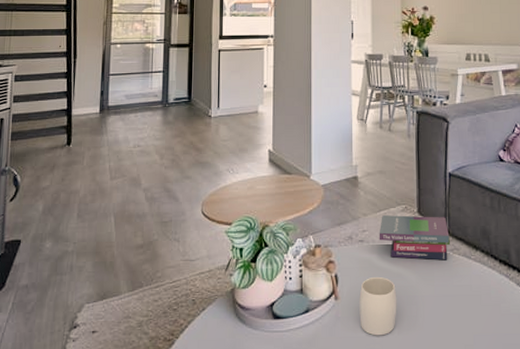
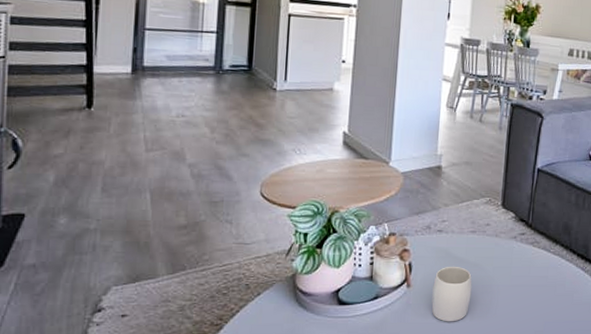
books: present [379,215,450,261] -> none [458,207,532,253]

